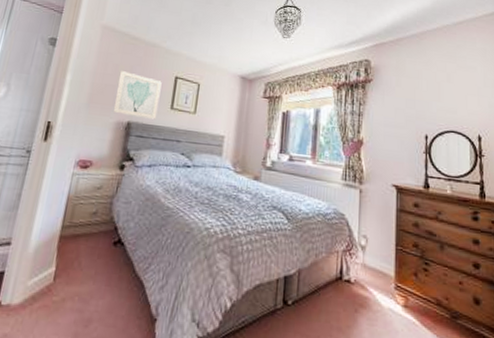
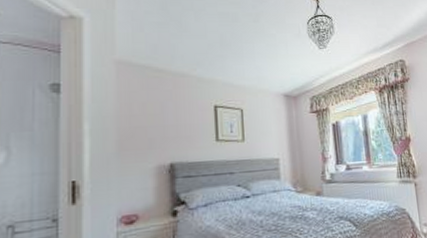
wall art: present [112,71,162,120] -> none [149,109,202,157]

